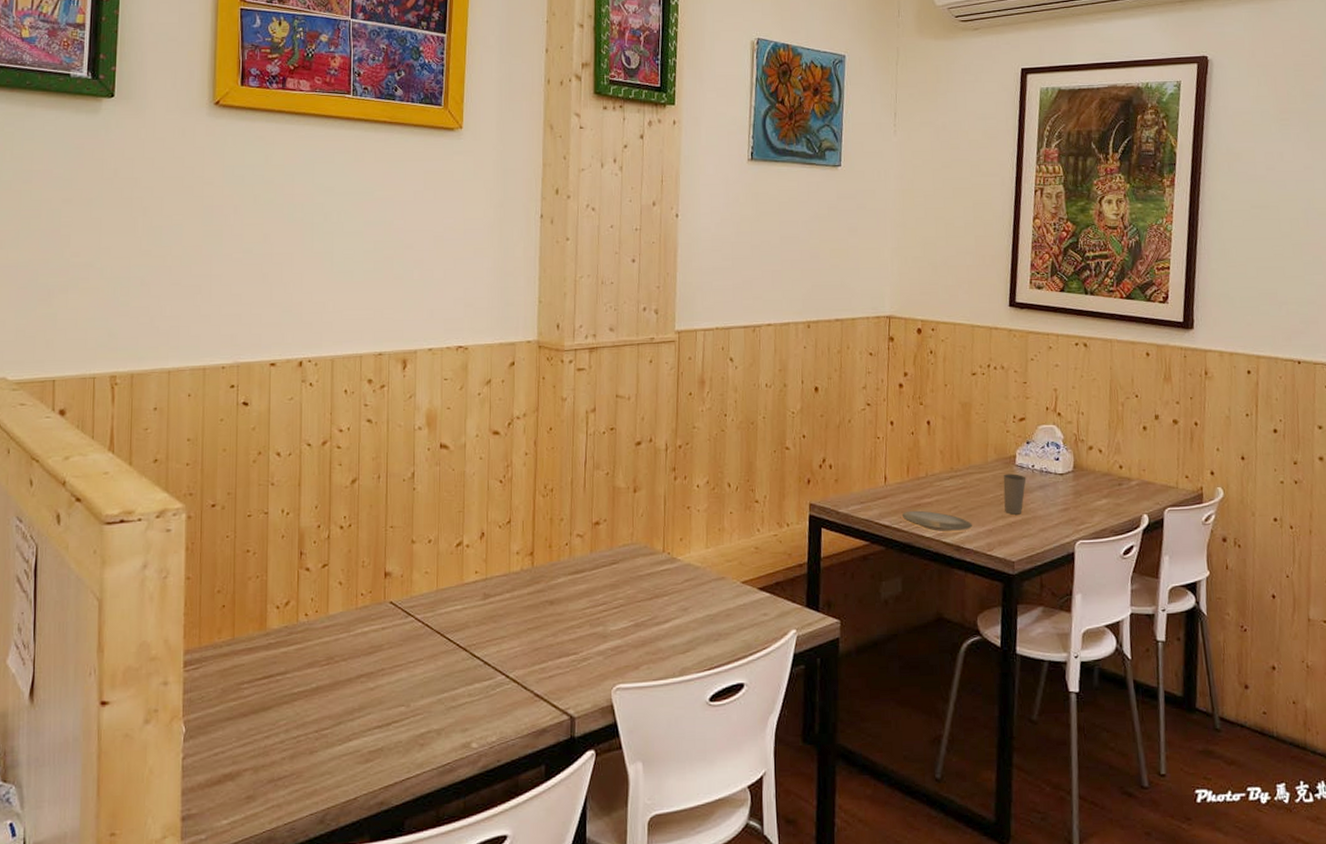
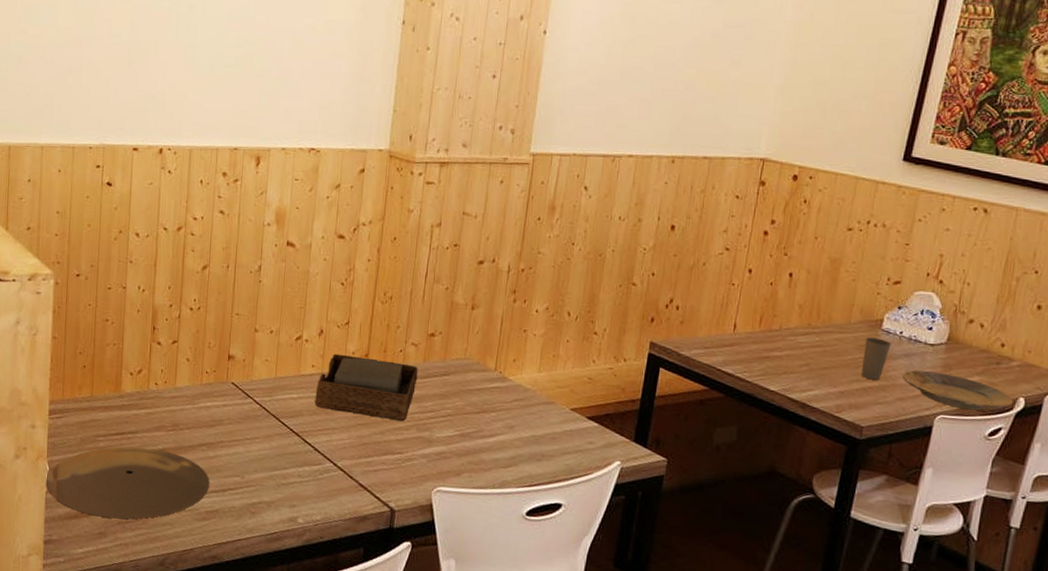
plate: none [182,688,372,778] -> present [45,446,210,520]
napkin holder: none [481,555,586,620] -> present [314,353,418,422]
plate: present [901,510,973,533] -> none [747,362,824,389]
plate: none [1041,500,1140,532] -> present [902,370,1014,411]

